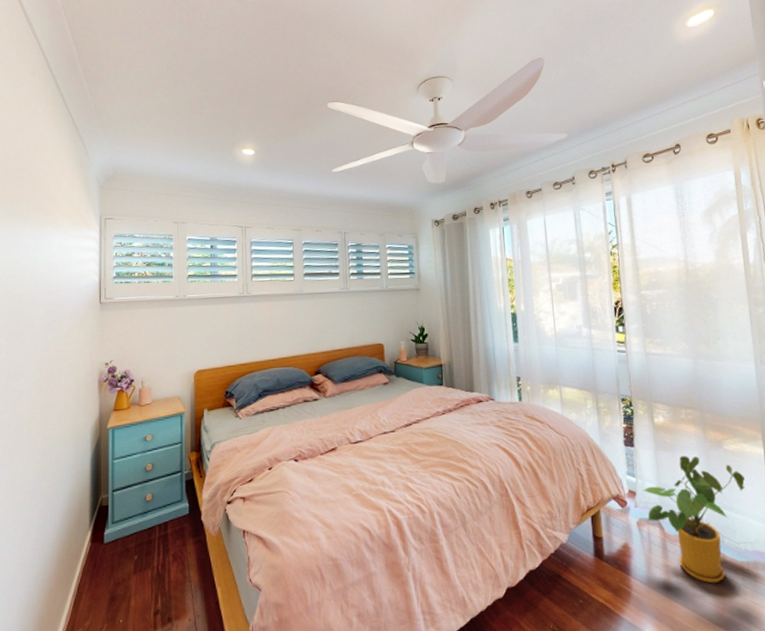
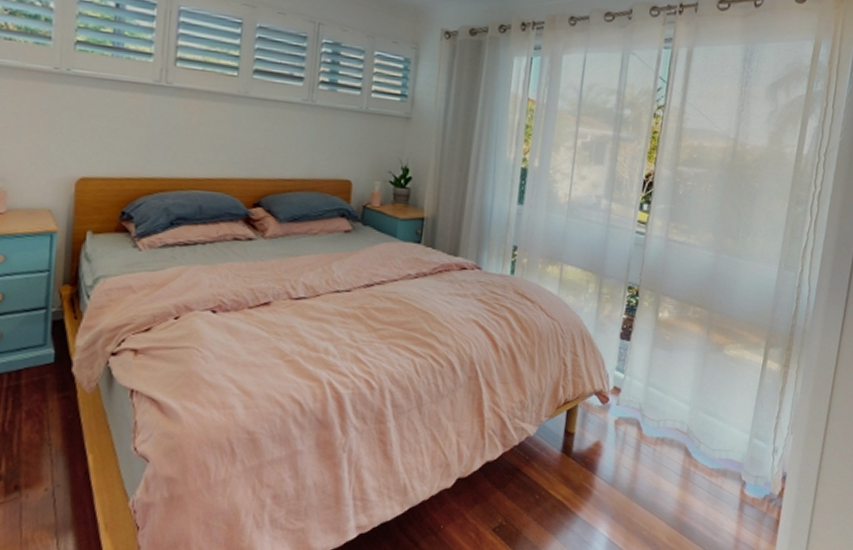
house plant: present [642,456,746,584] -> none [627,356,737,488]

